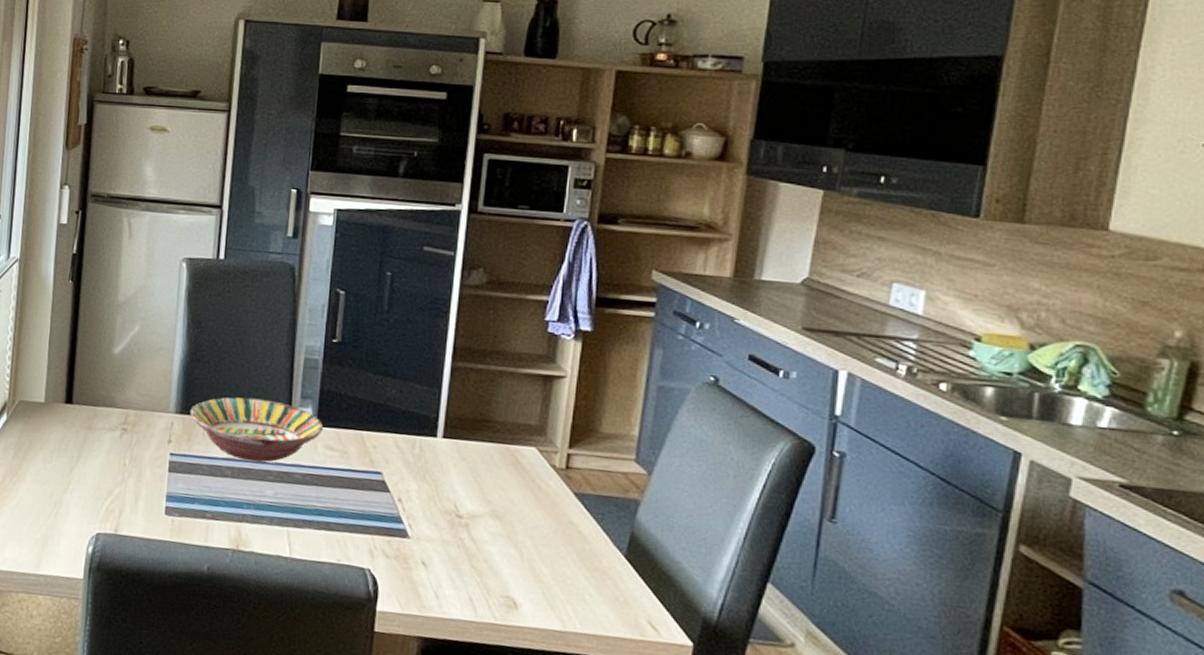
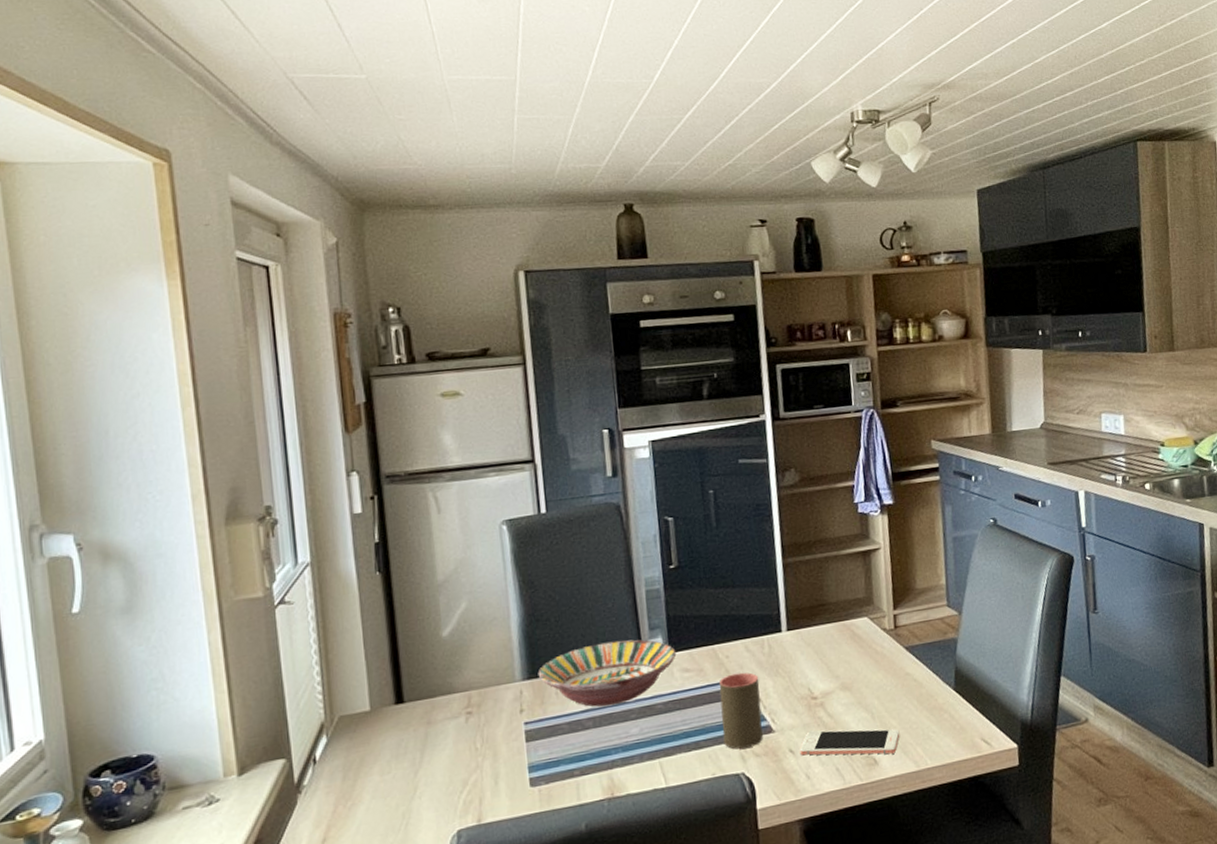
cup: none [354,465,404,546] -> present [719,672,763,749]
cell phone: none [433,549,550,604] -> present [799,729,900,756]

